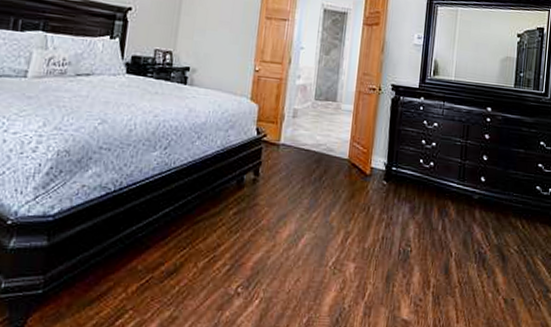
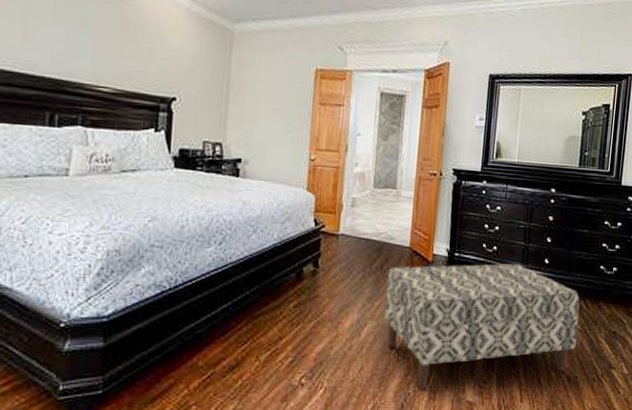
bench: none [321,178,516,305] -> present [384,263,580,390]

